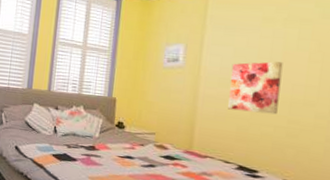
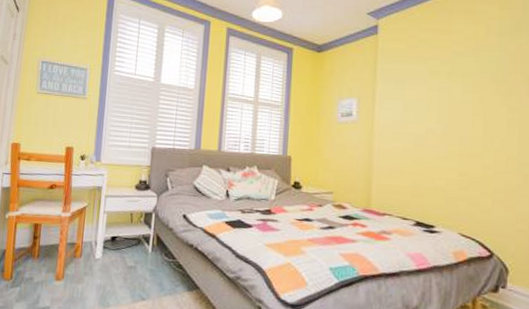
wall art: present [228,61,283,115] -> none [402,114,450,168]

